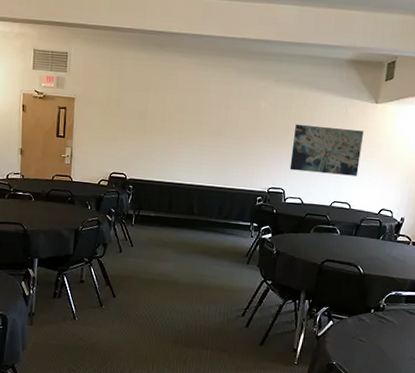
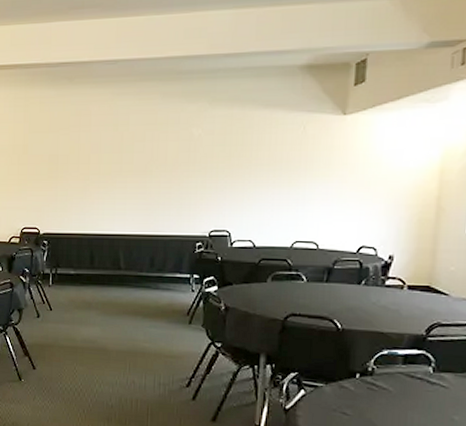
wall art: present [289,124,363,176] -> none [235,150,329,208]

